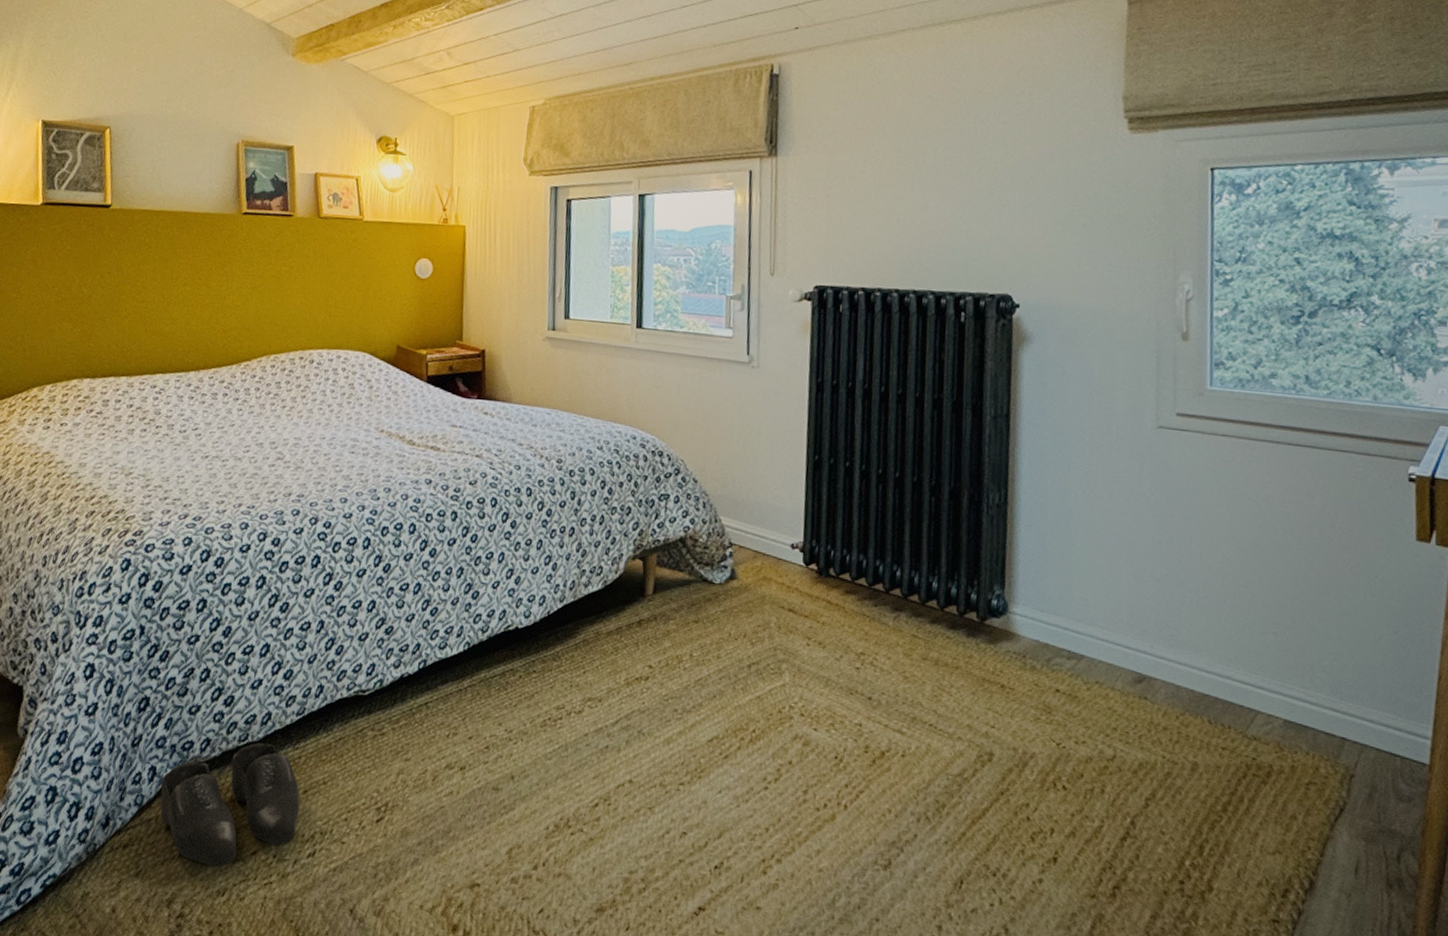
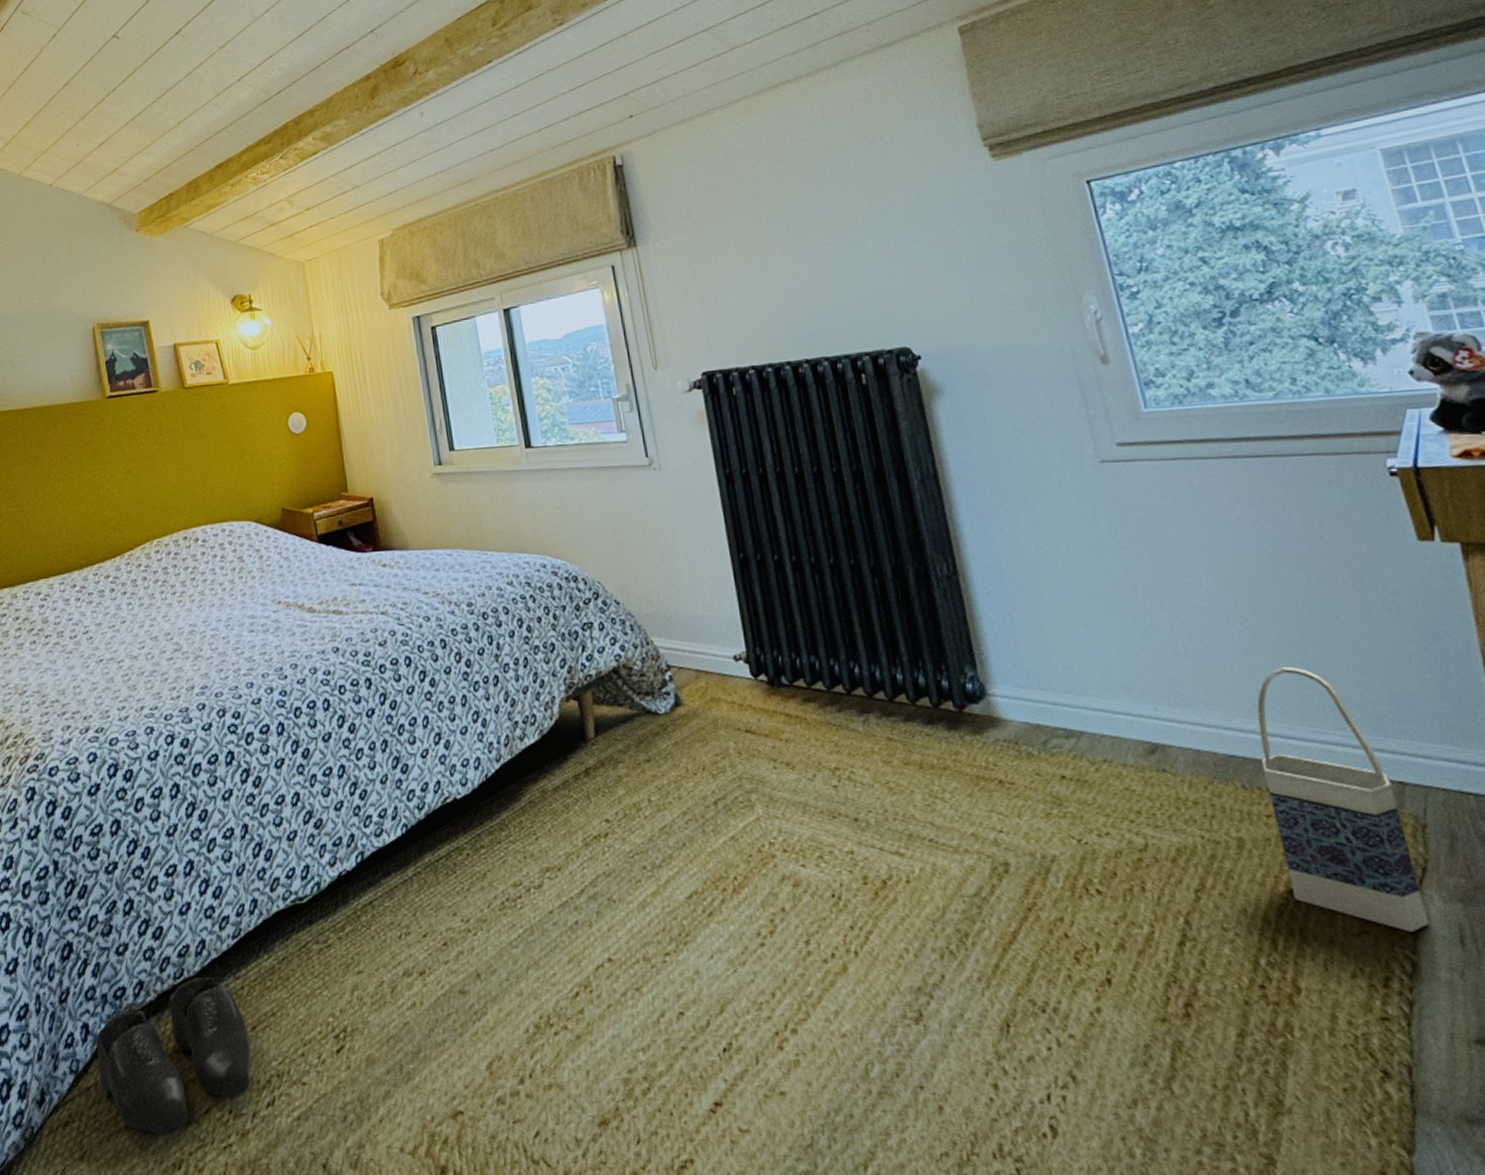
bag: none [1227,628,1335,858] -> present [1257,667,1430,932]

